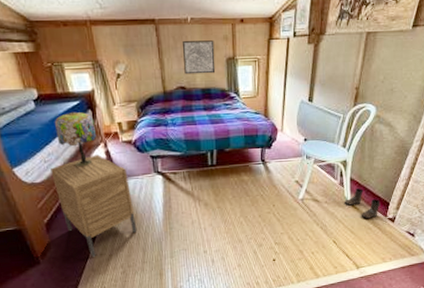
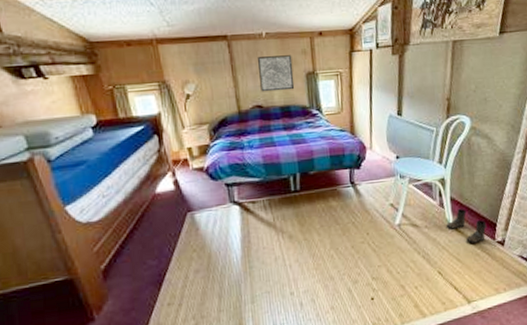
nightstand: present [50,154,137,257] -> none [110,185,212,308]
table lamp: present [54,111,97,167] -> none [115,137,164,201]

